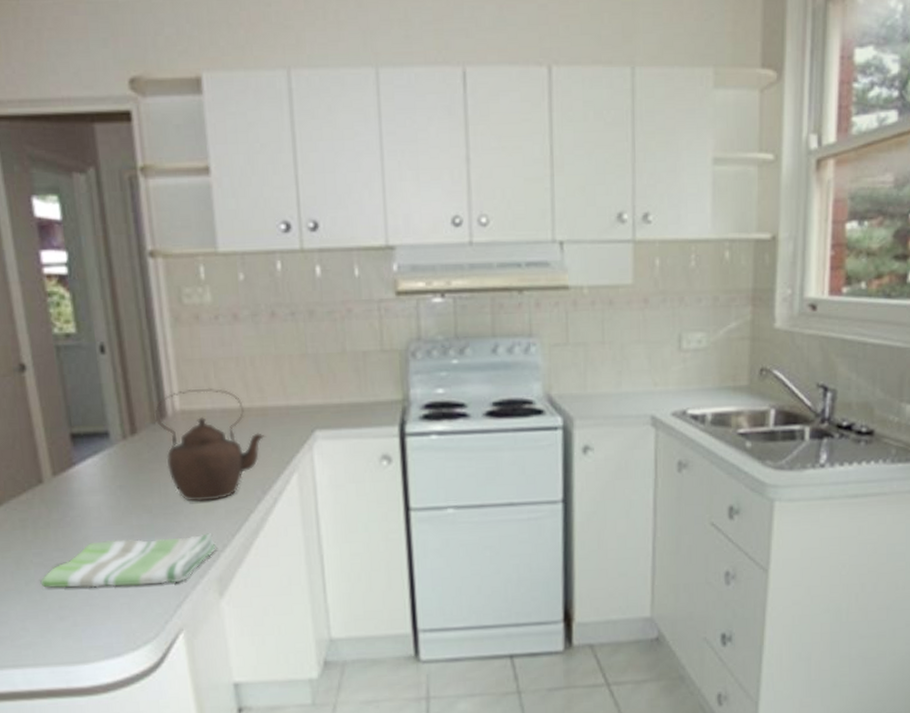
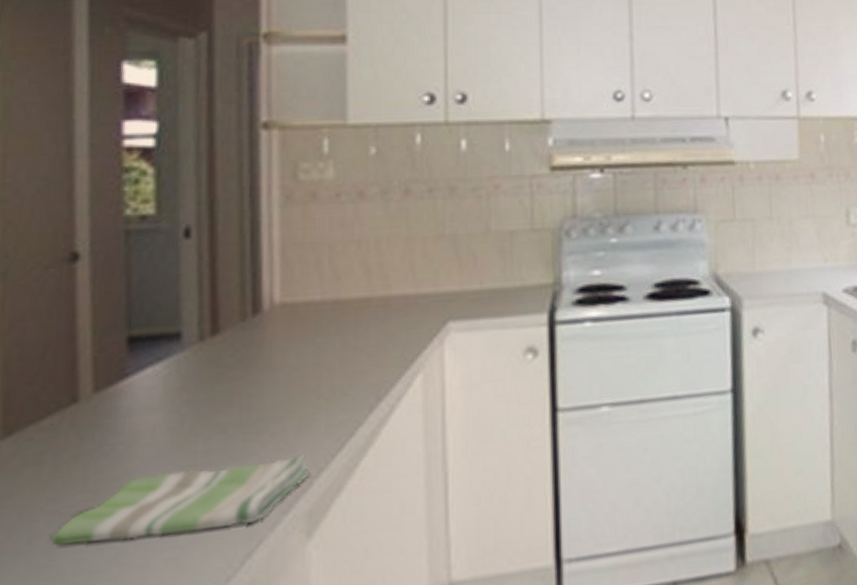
teapot: present [154,388,267,502] -> none [246,275,387,416]

